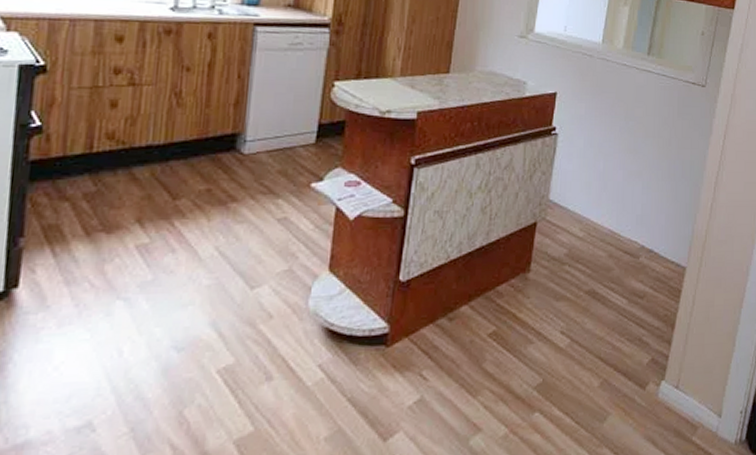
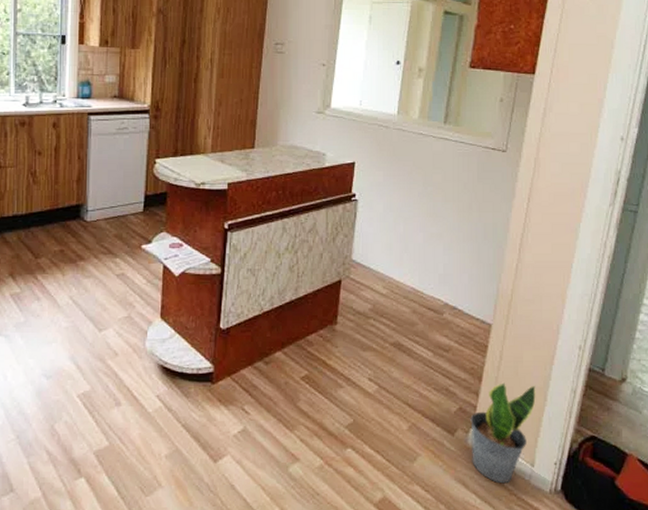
potted plant: none [662,329,725,438] -> present [470,383,536,484]

